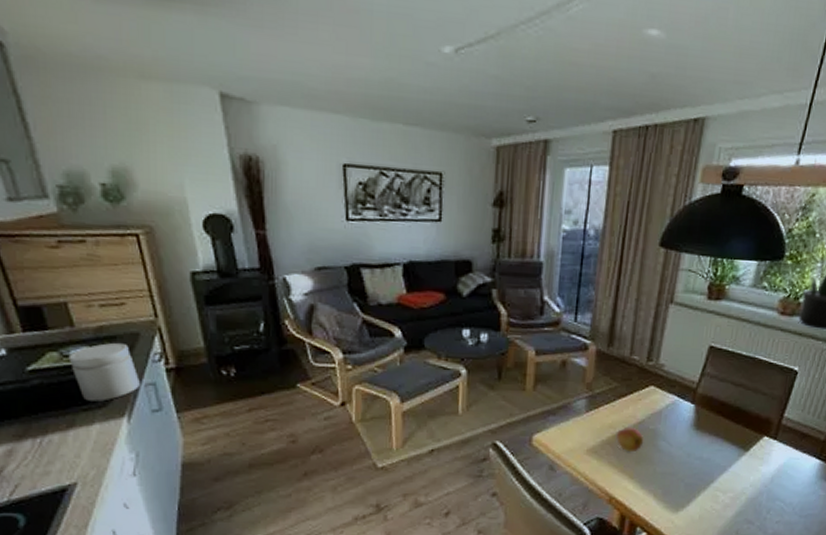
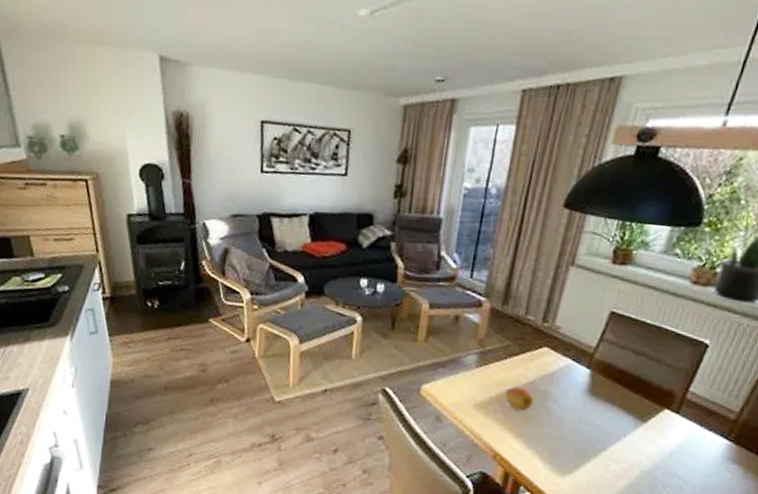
jar: present [68,342,140,402] -> none [28,272,81,322]

